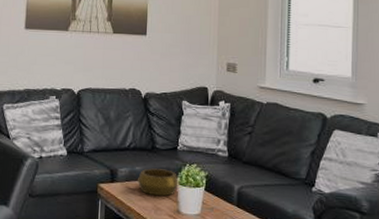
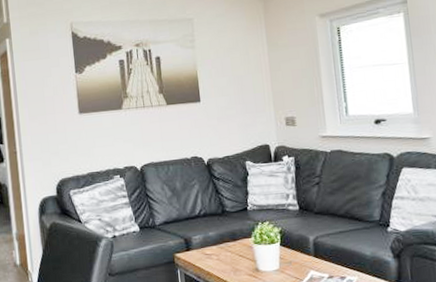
decorative bowl: present [137,168,180,197] -> none [212,230,255,258]

